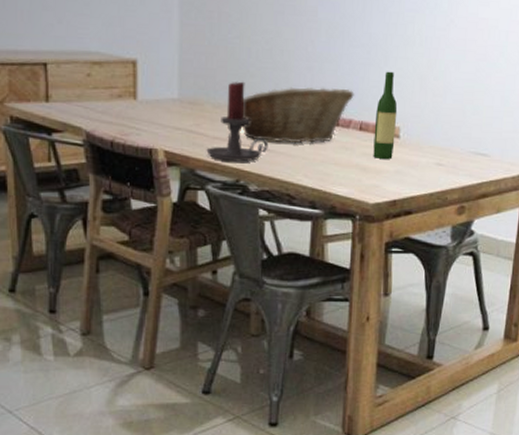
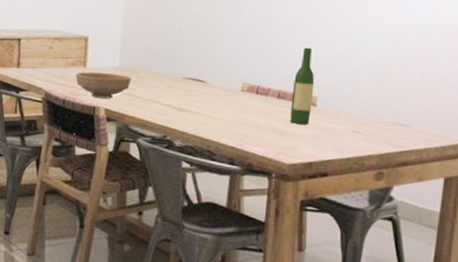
bowl: none [124,105,194,138] -> present [75,72,132,99]
candle holder: present [206,81,269,162] -> none [139,54,193,121]
fruit basket: present [241,87,354,143] -> none [171,59,273,108]

